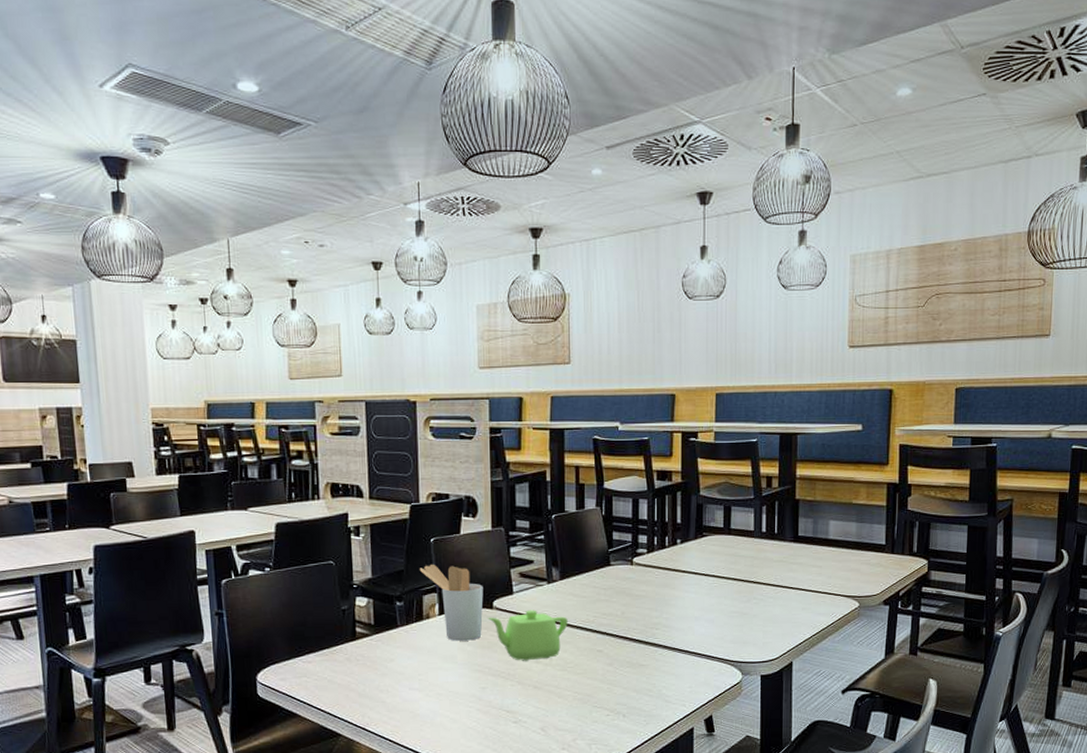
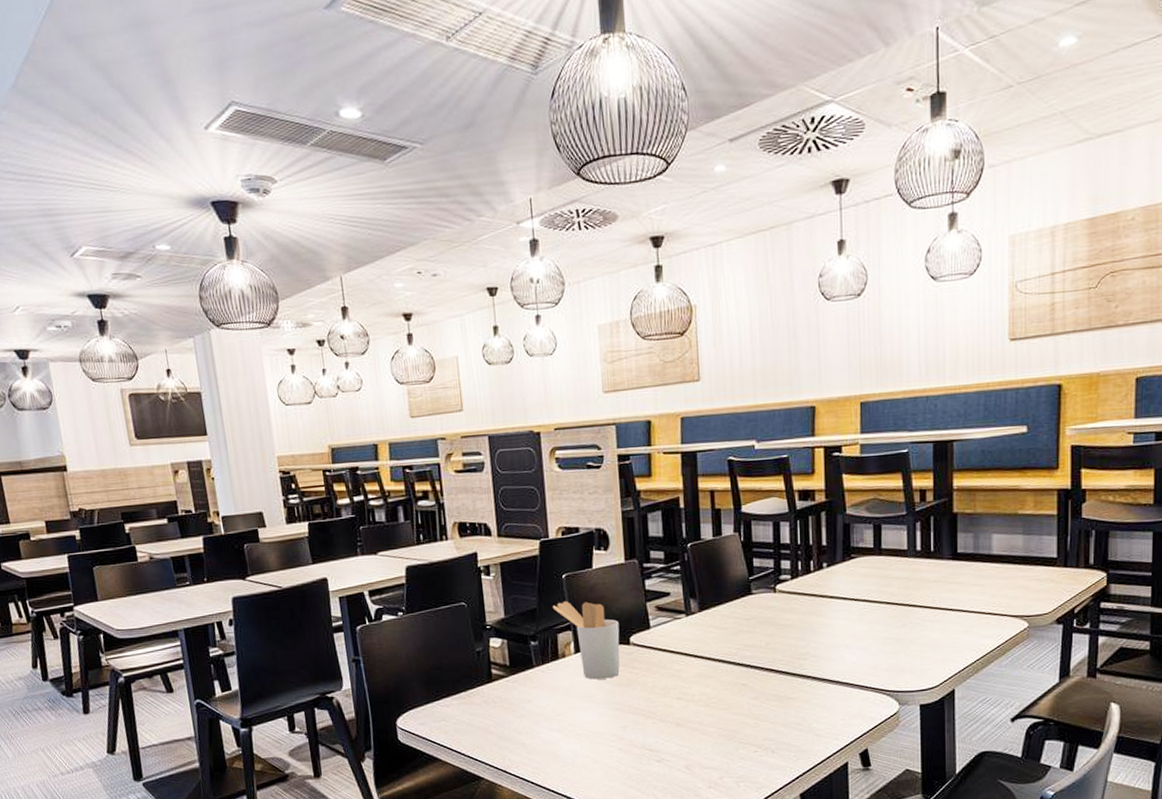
teapot: present [488,609,568,661] -> none [625,644,709,698]

